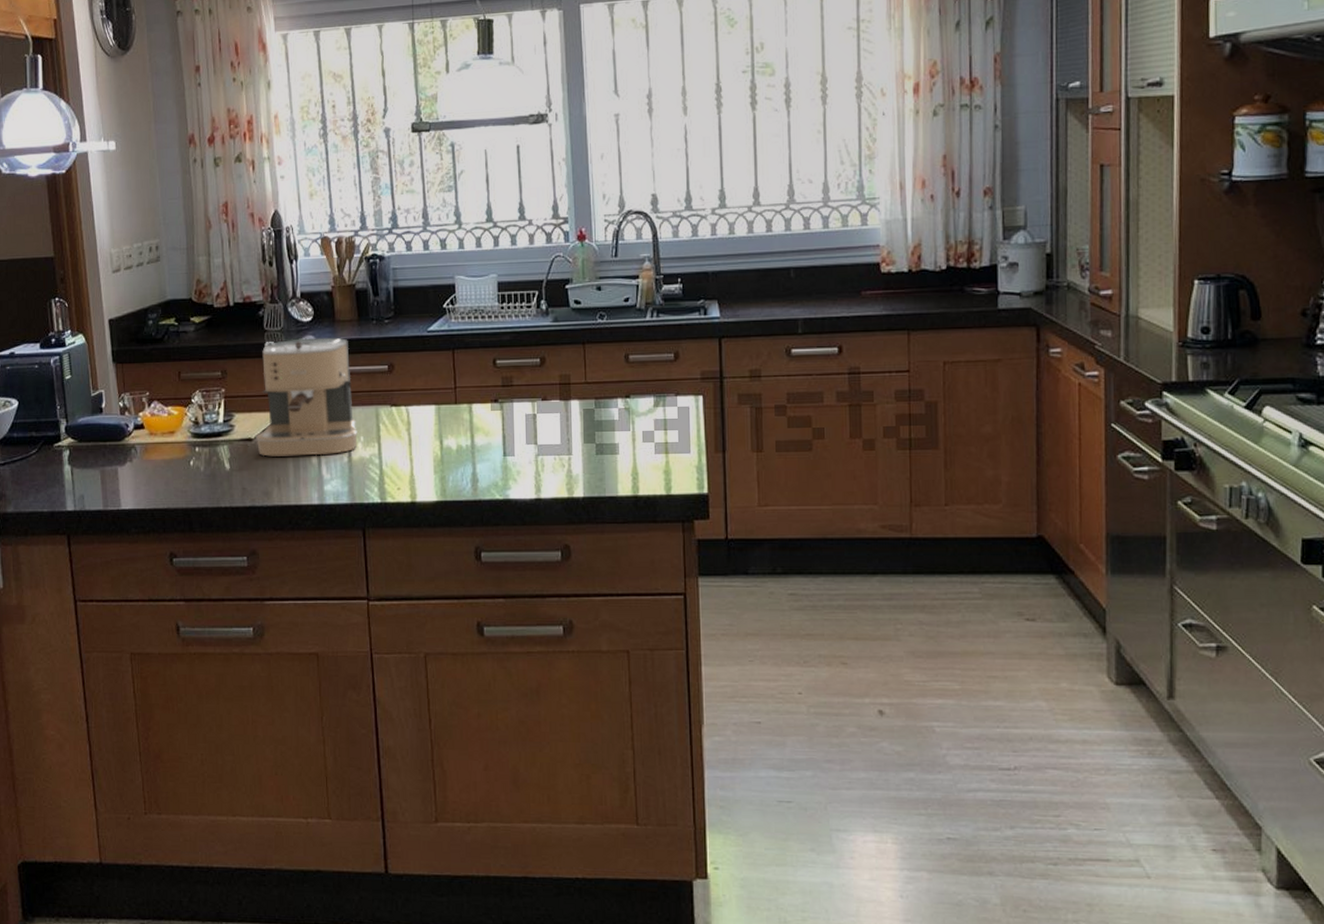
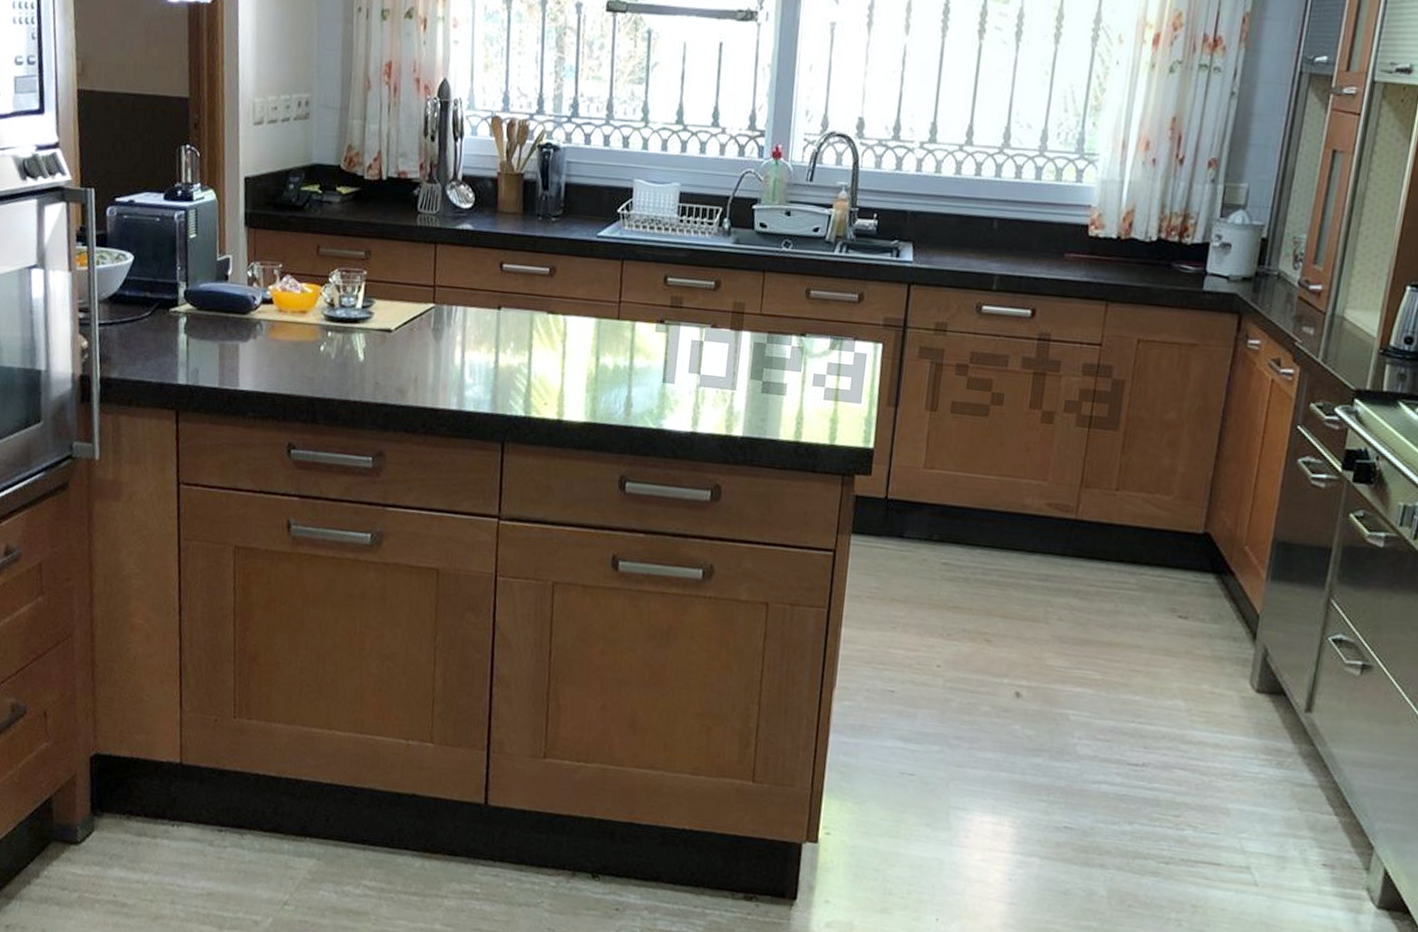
coffee maker: present [256,338,358,457] -> none [395,225,510,358]

